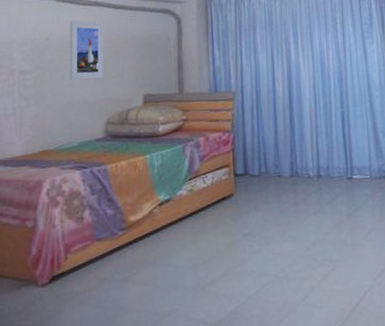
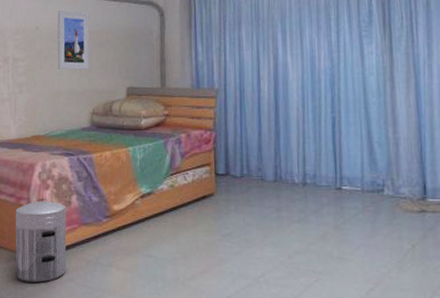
waste bin: none [18,217,78,312] -> present [15,199,67,283]

